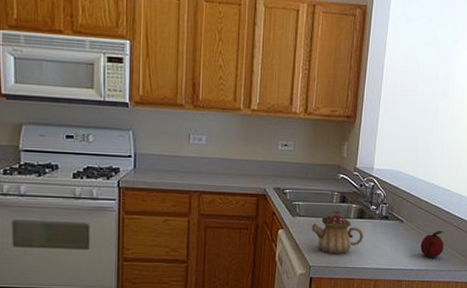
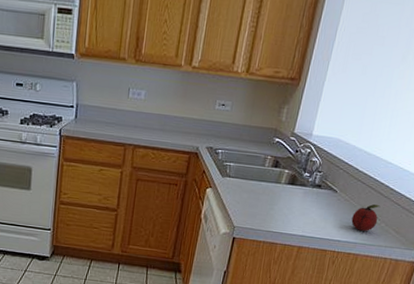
teapot: present [312,210,363,255] -> none [240,174,293,219]

